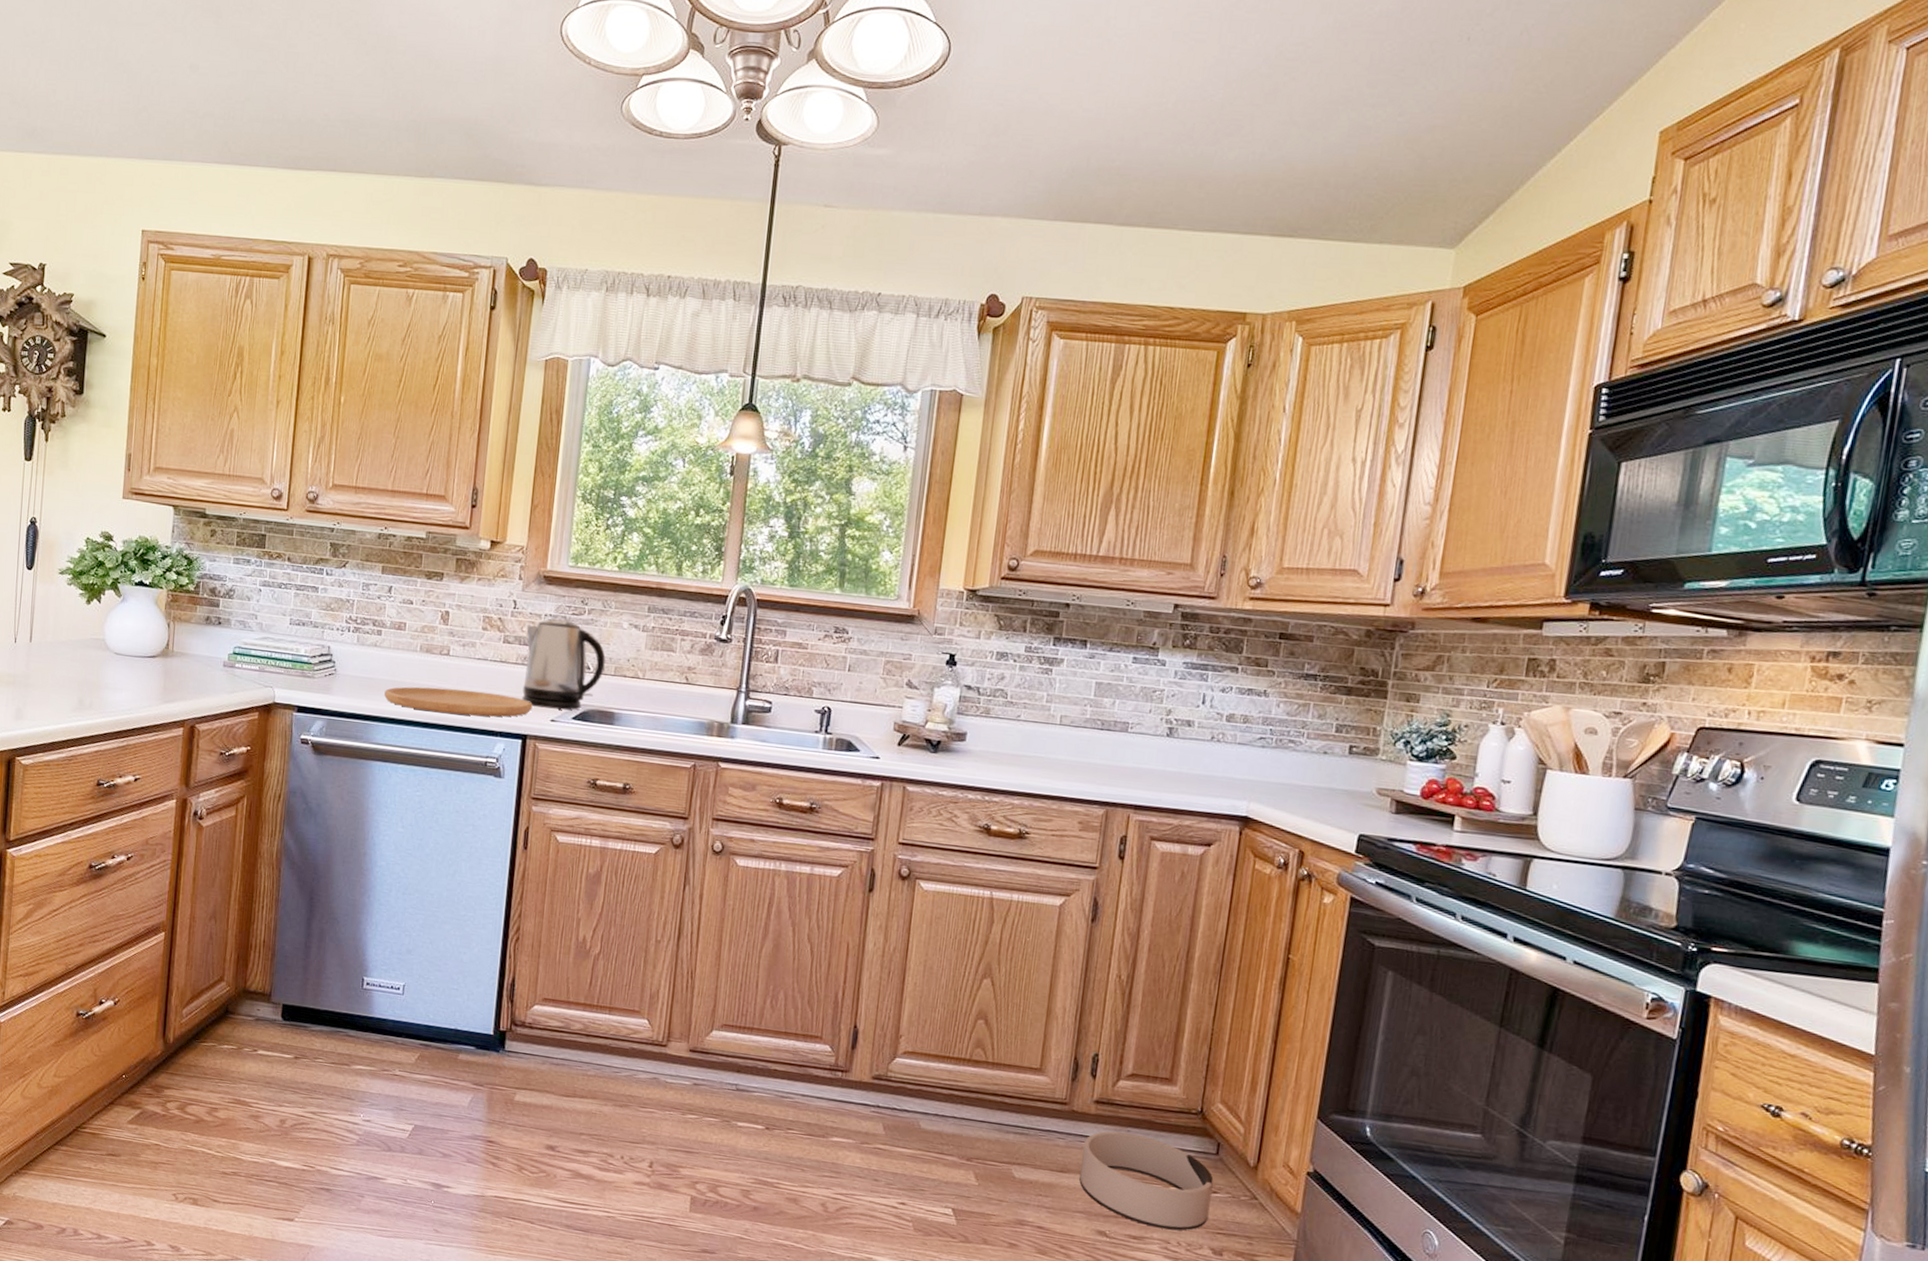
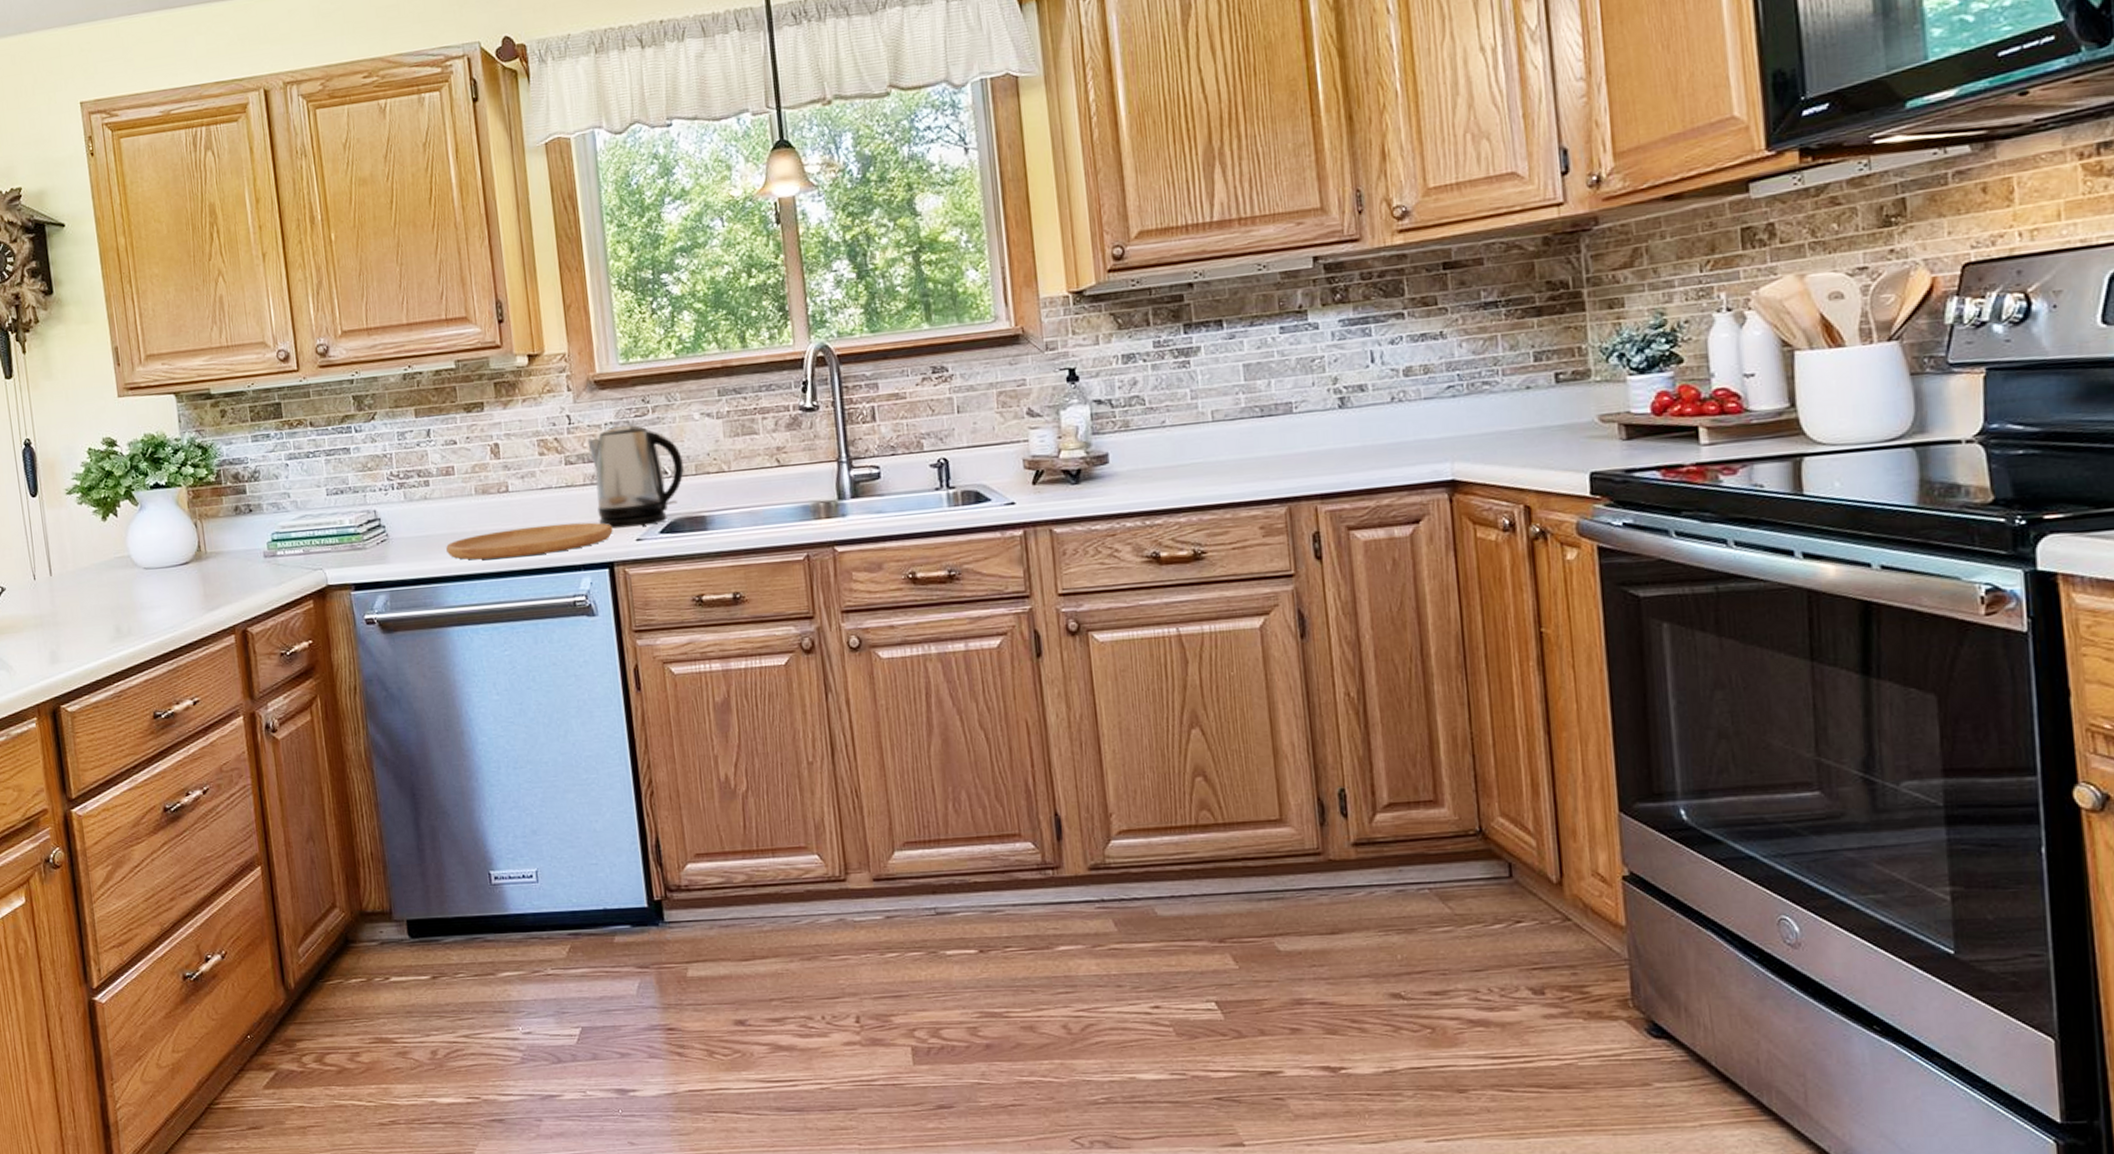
pet bowl: present [1079,1131,1214,1231] -> none [1351,872,1518,977]

